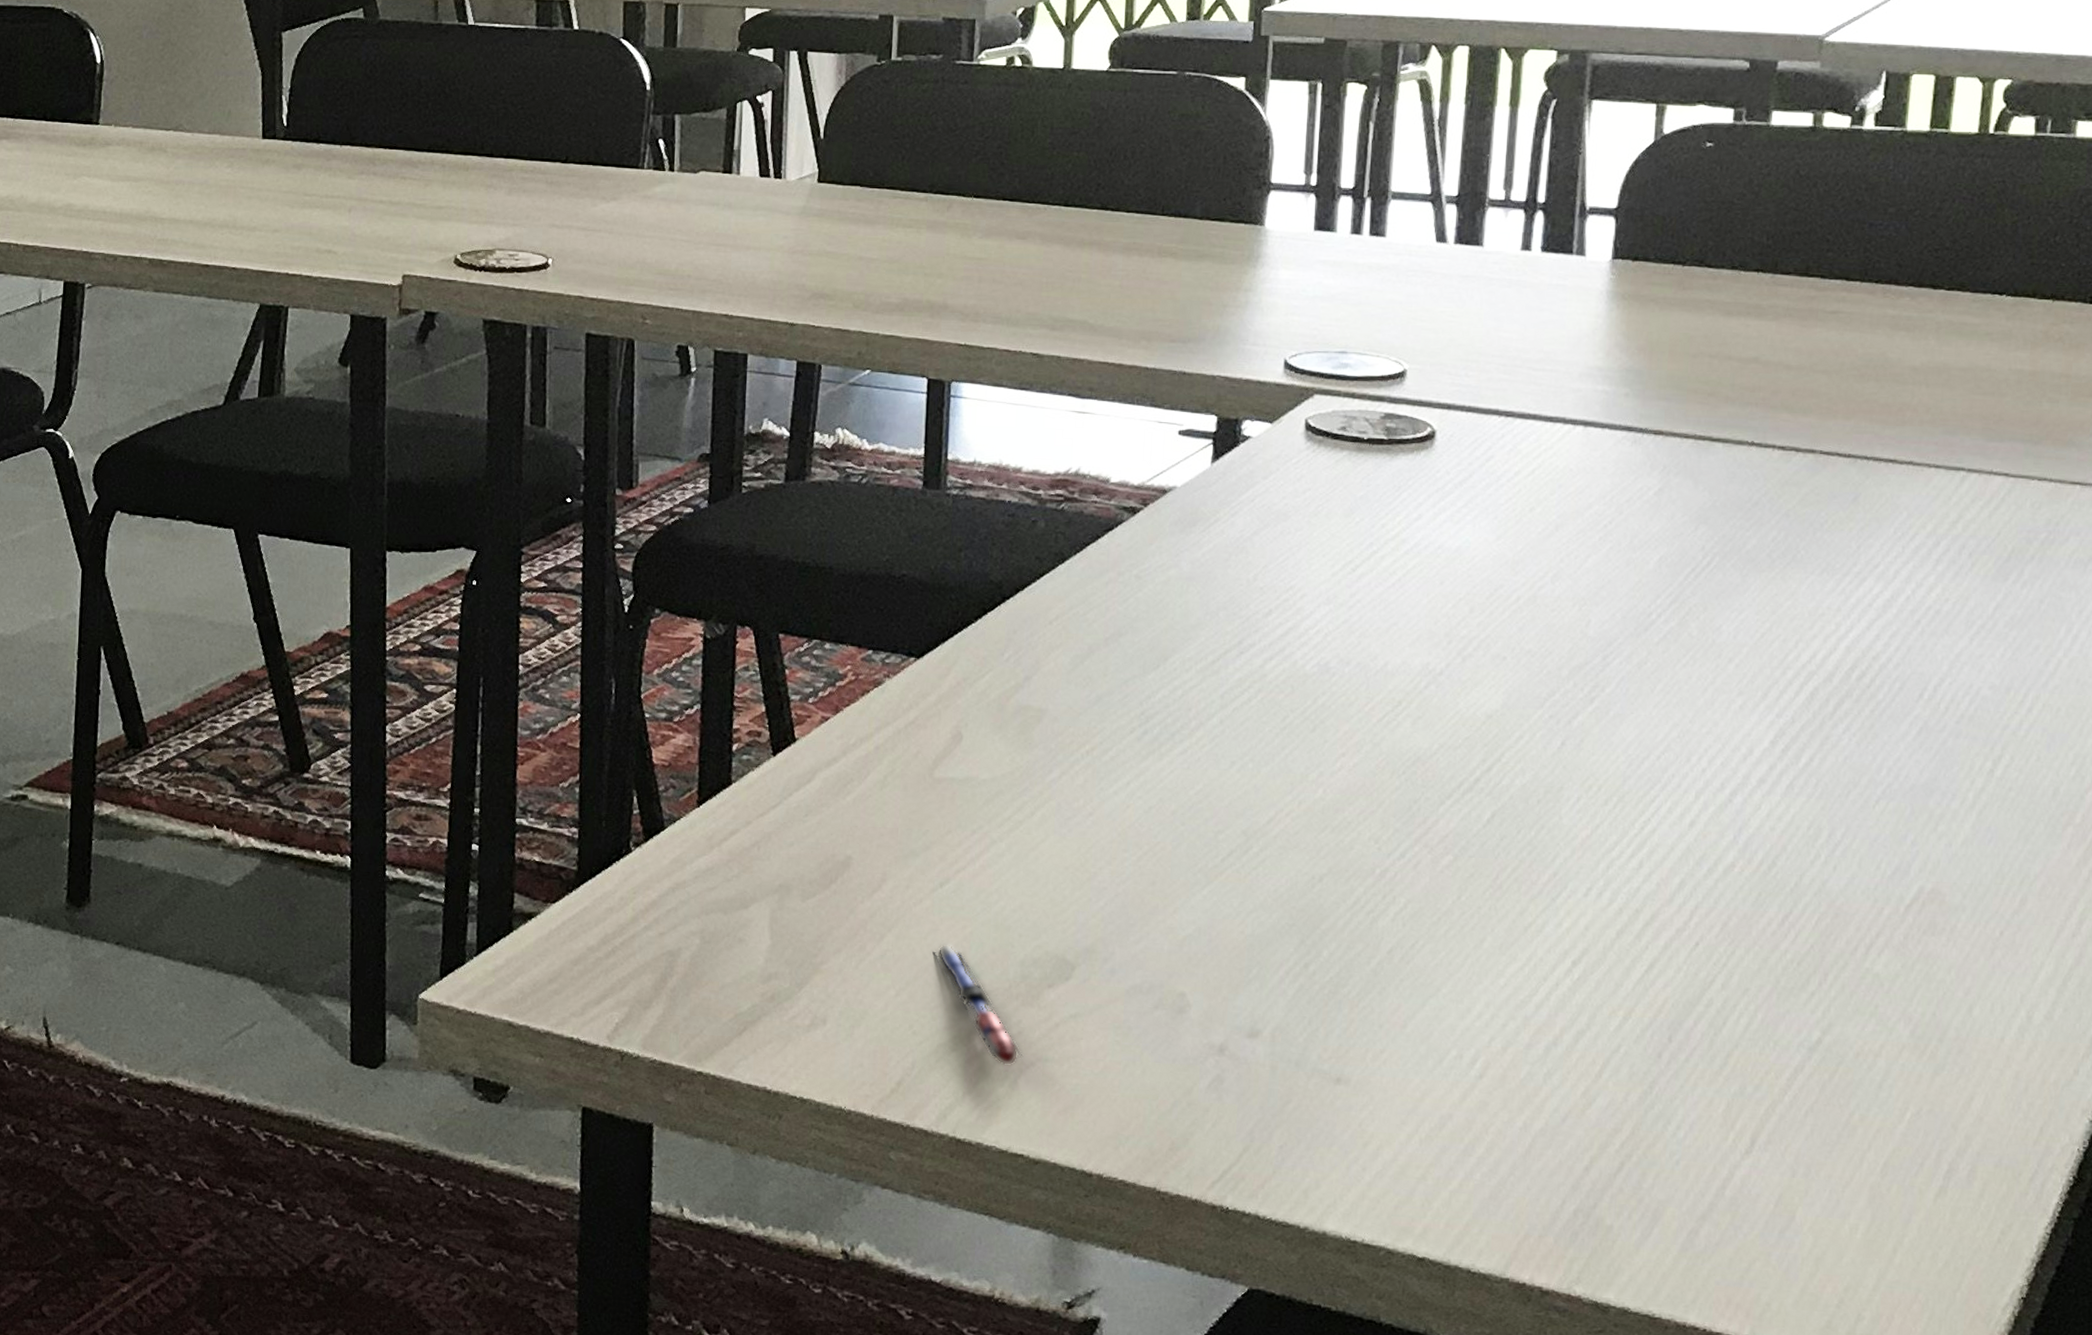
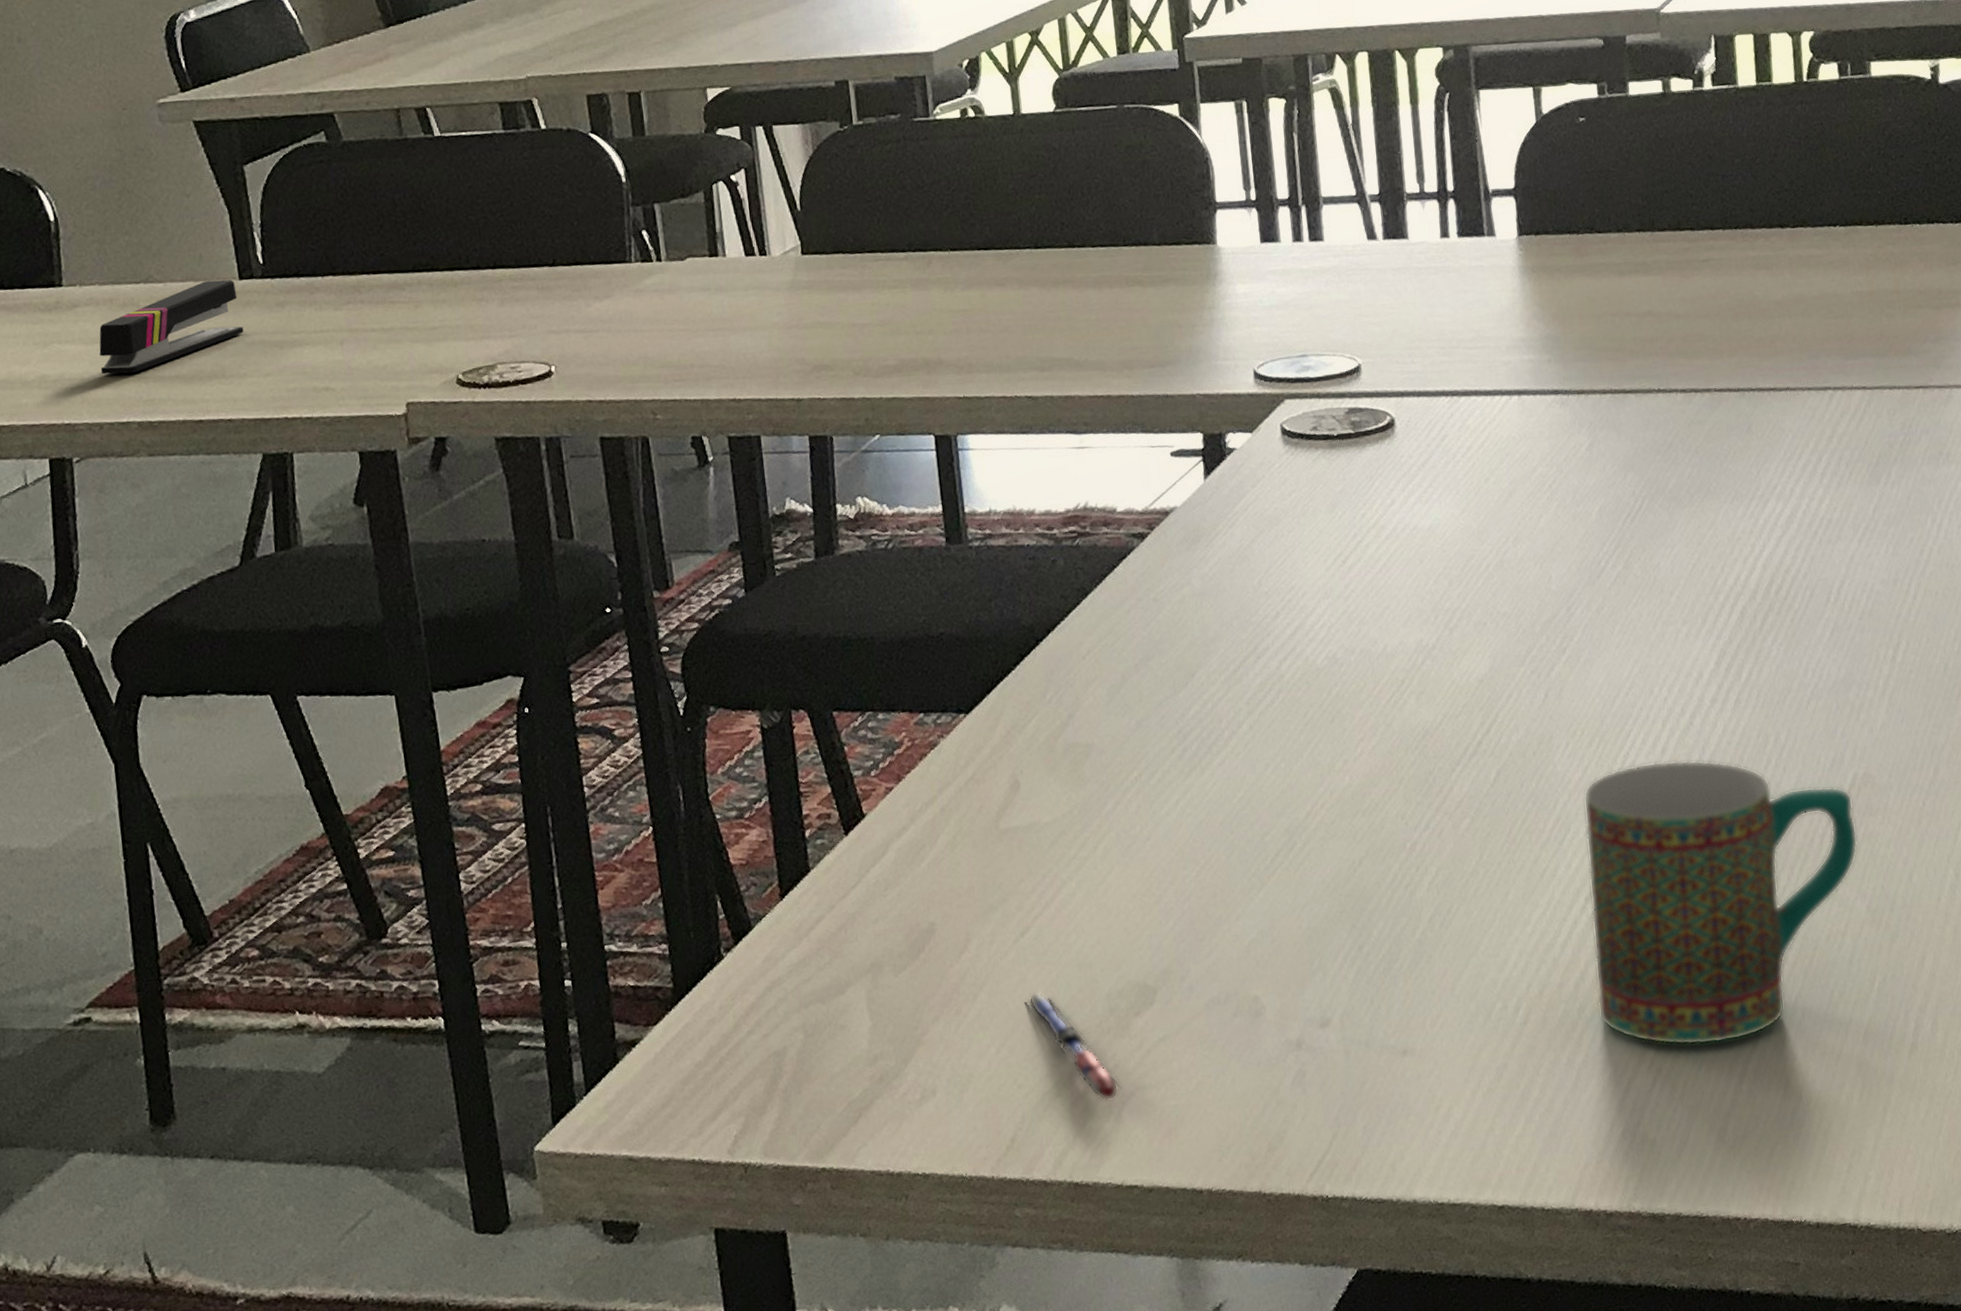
stapler: none [122,136,259,212] -> present [99,279,244,375]
mug: none [1568,833,1913,1142] -> present [1583,760,1858,1046]

